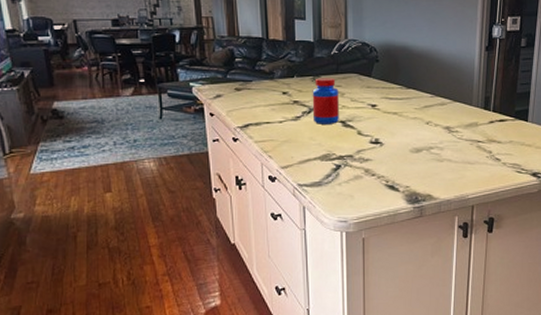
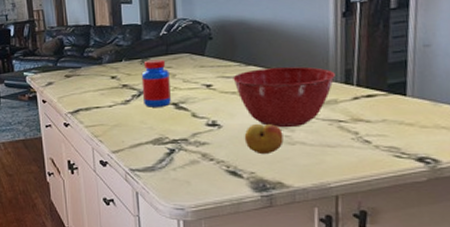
mixing bowl: none [395,92,477,147] -> present [233,66,335,128]
fruit: none [402,142,434,170] -> present [244,123,284,155]

